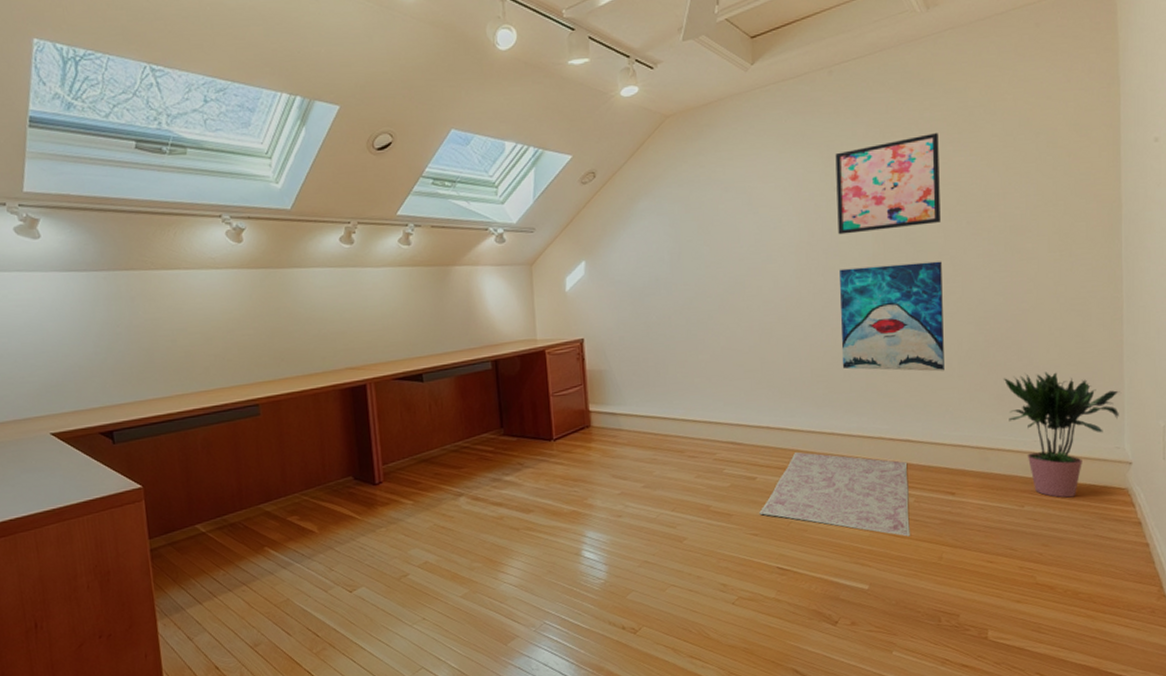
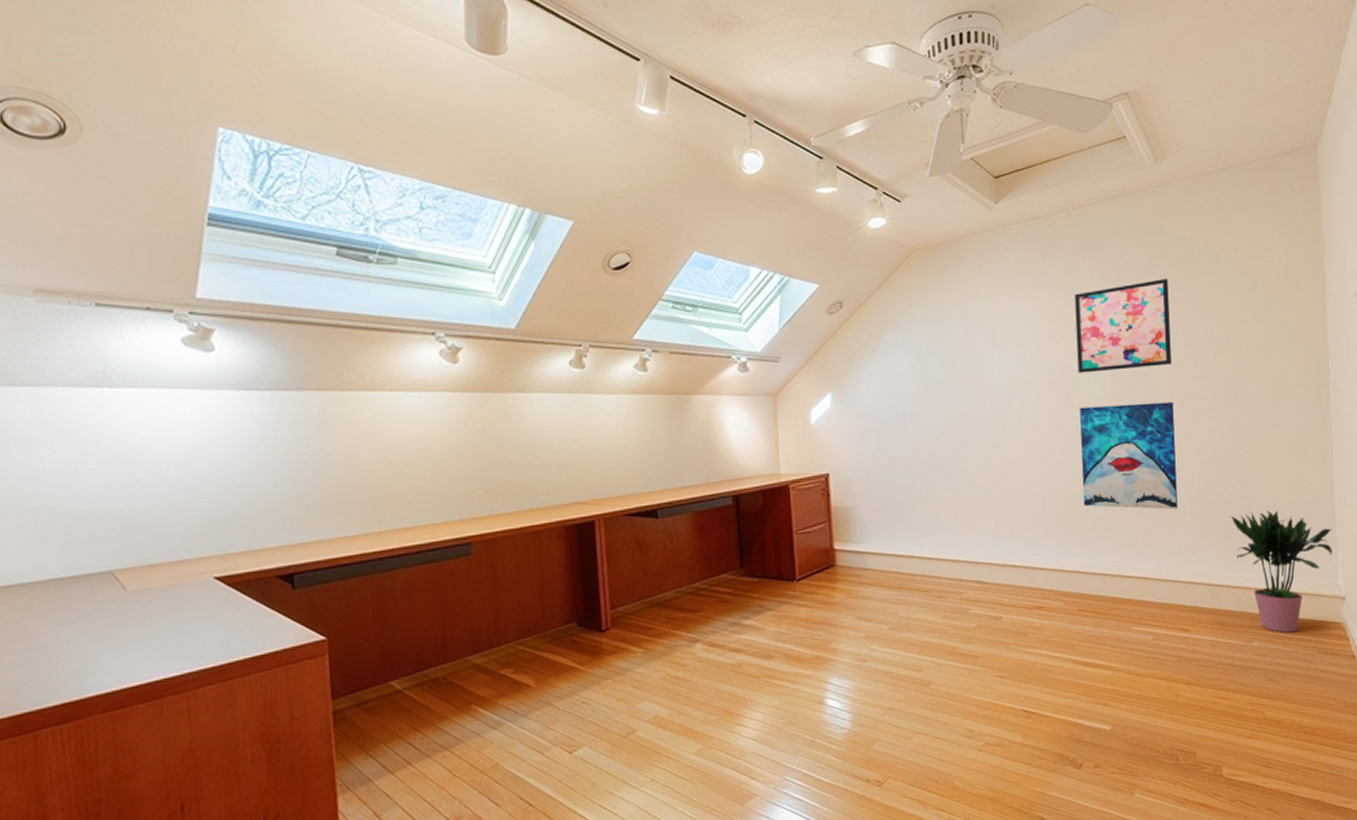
rug: present [759,451,910,537] -> none [1005,590,1149,675]

